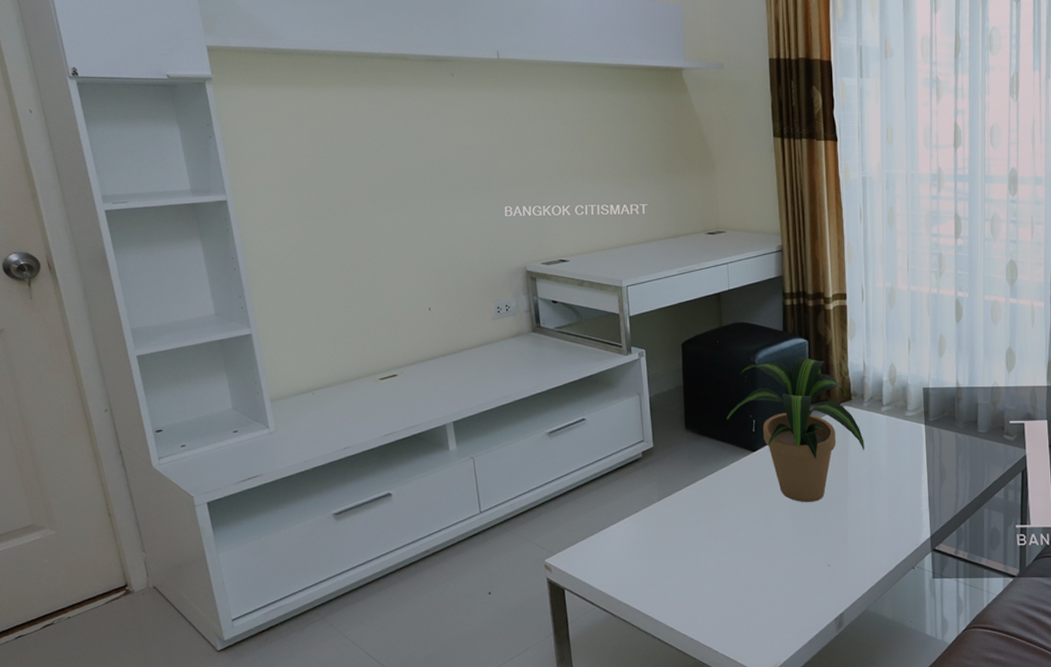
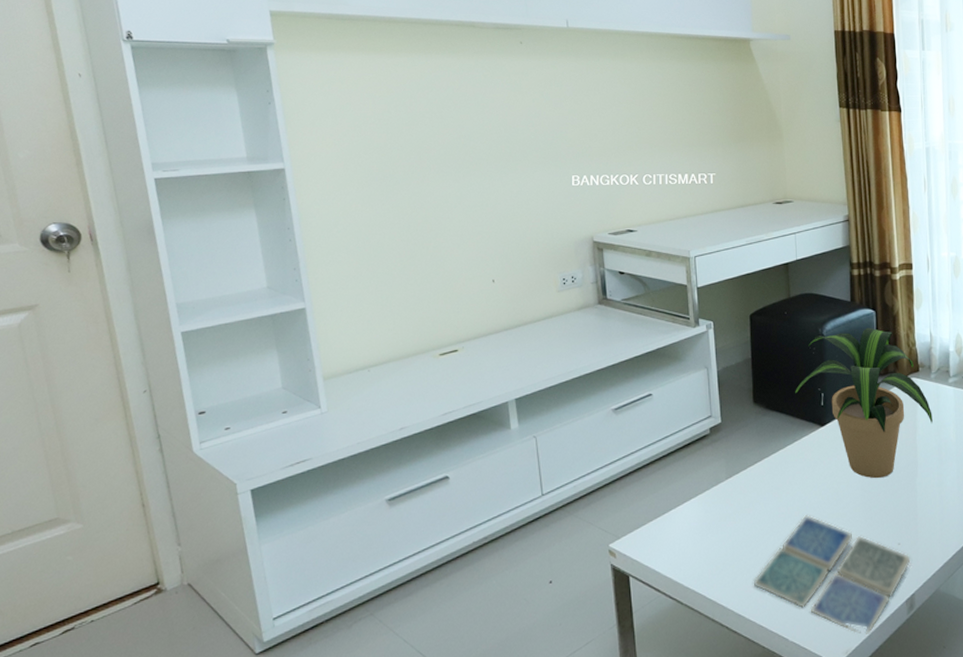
drink coaster: none [684,536,840,649] -> present [753,515,911,634]

